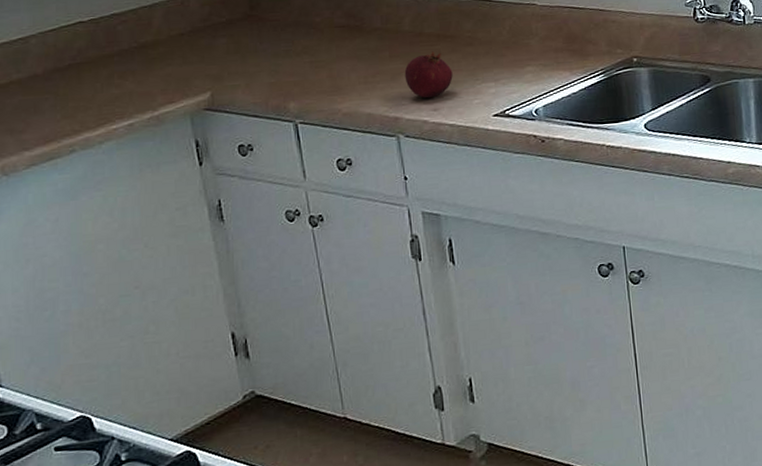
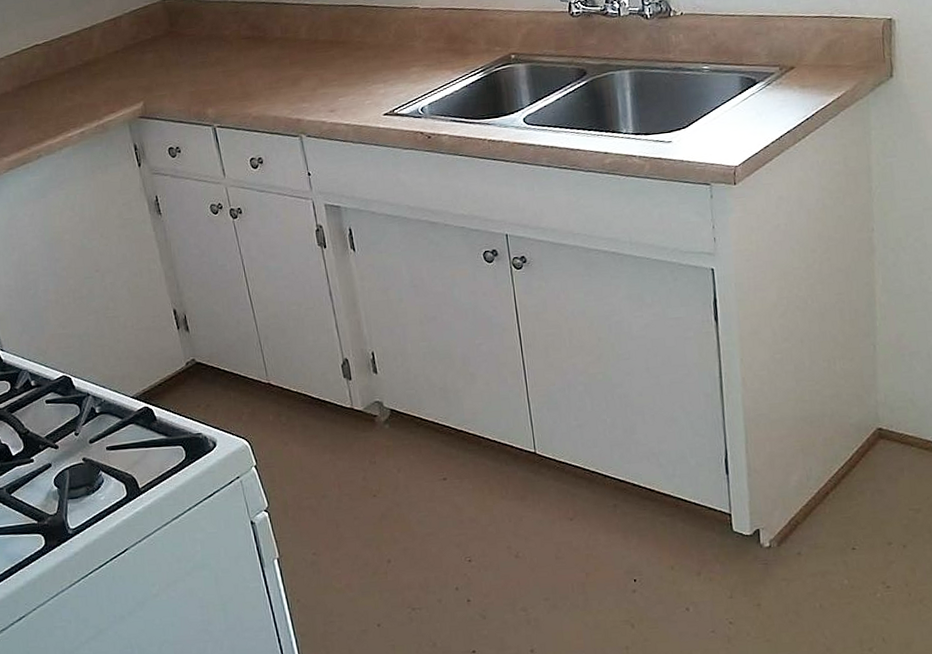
fruit: present [404,51,453,98] -> none [303,57,346,101]

